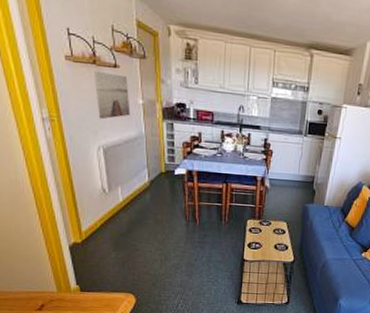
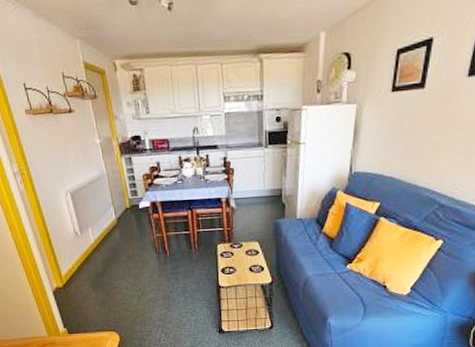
wall art: present [93,70,131,120] -> none [52,118,90,165]

